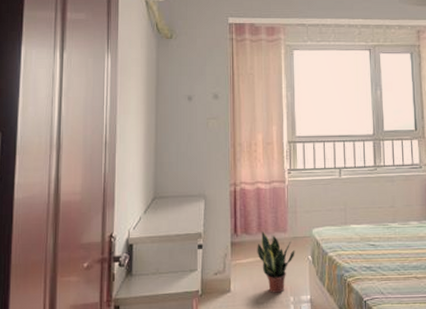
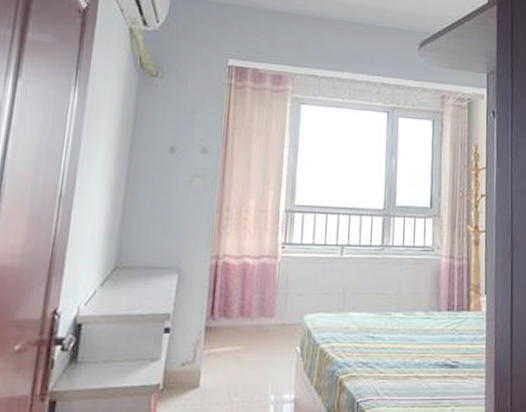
potted plant: present [257,231,295,293] -> none [236,315,282,390]

